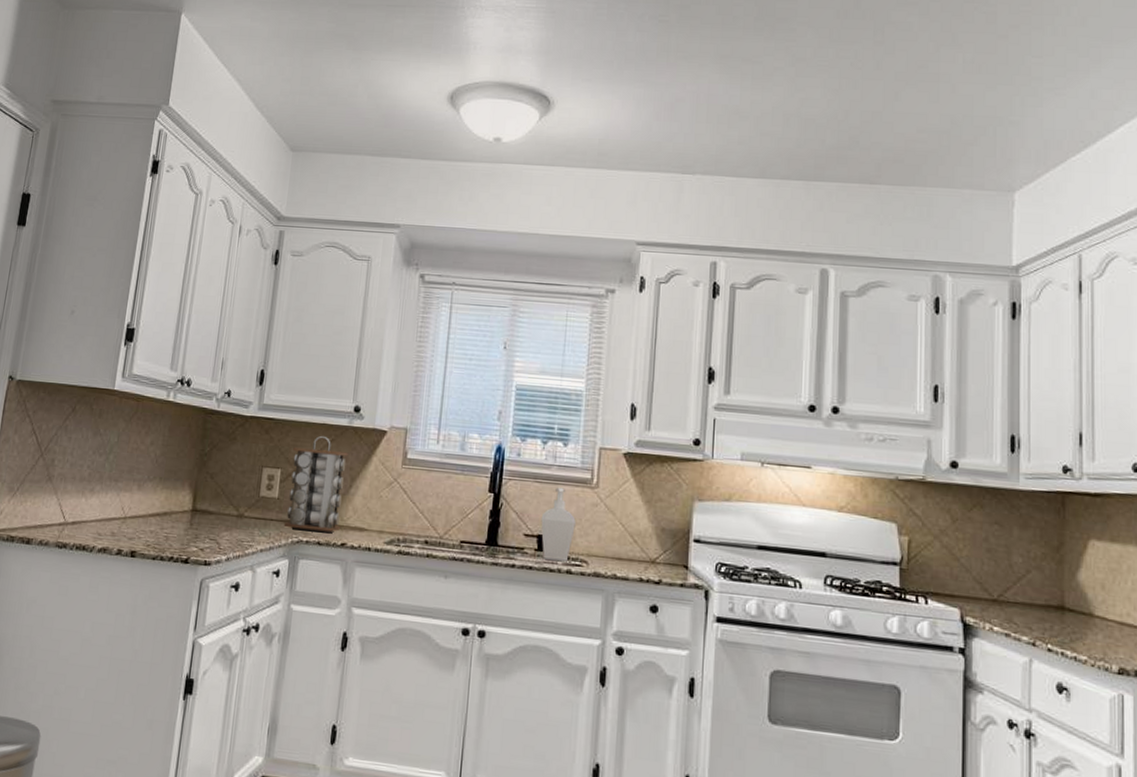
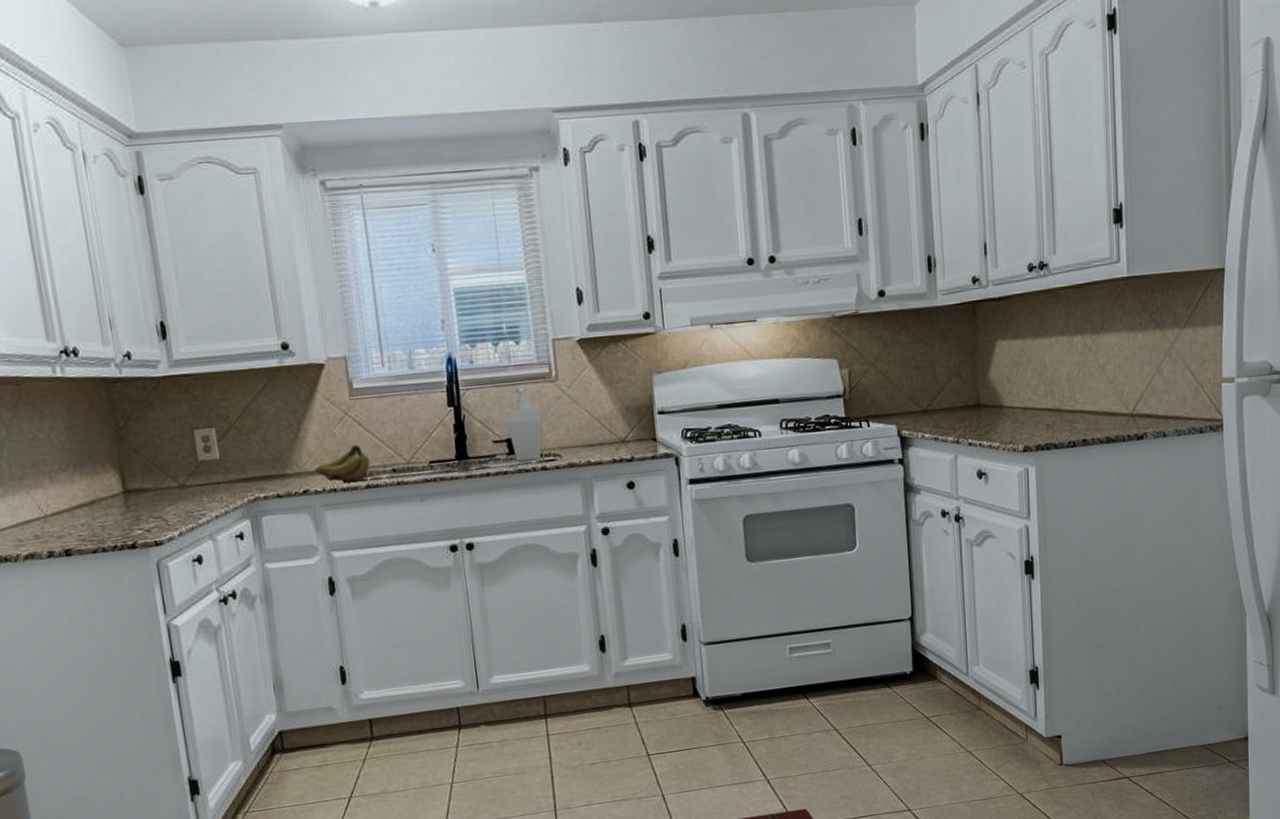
spice rack: present [283,435,349,533] -> none [222,382,299,488]
fruit: none [355,510,407,546] -> present [315,444,370,483]

